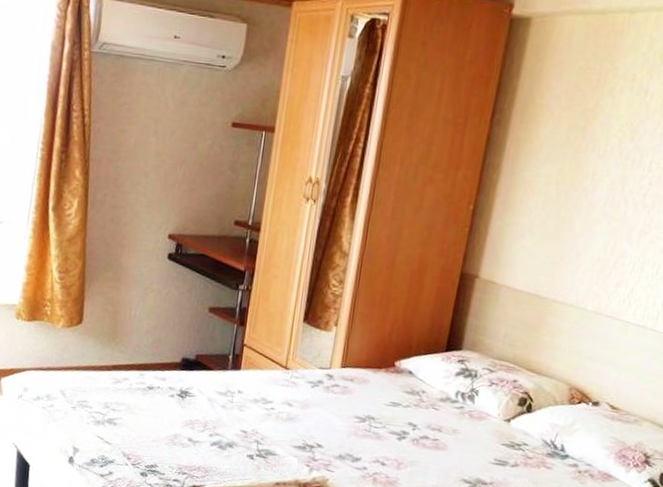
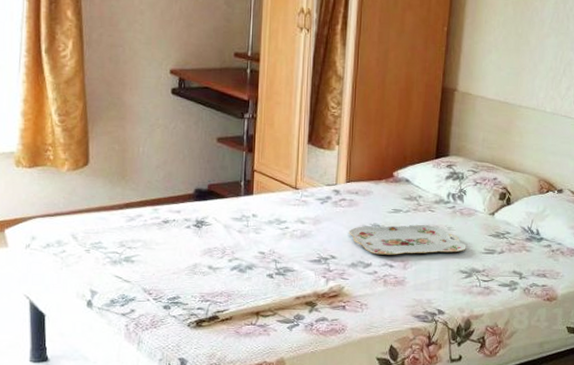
serving tray: none [339,416,473,459] -> present [349,225,466,255]

